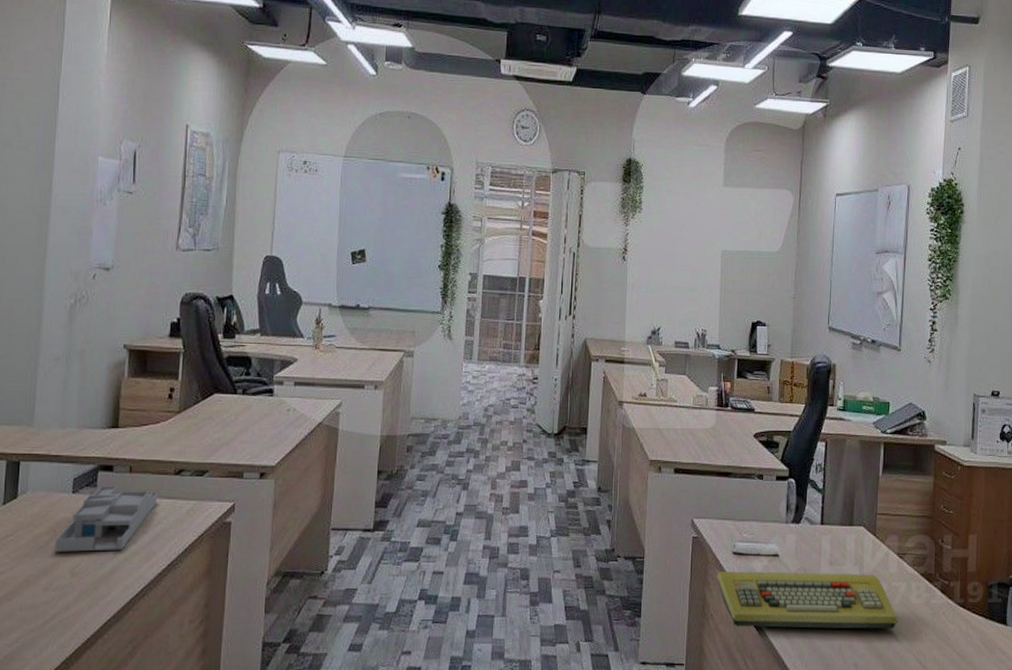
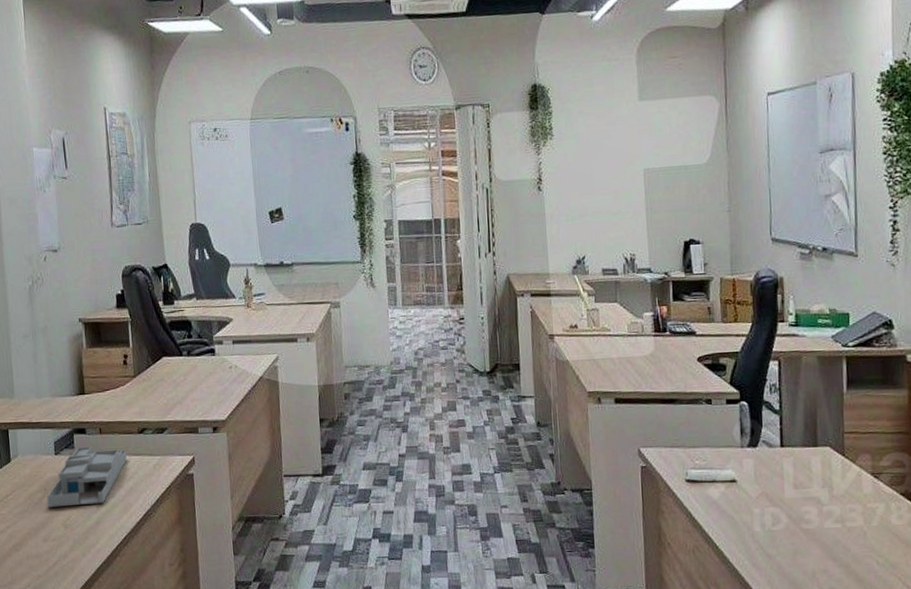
keyboard: present [716,571,898,629] -> none [670,496,878,555]

